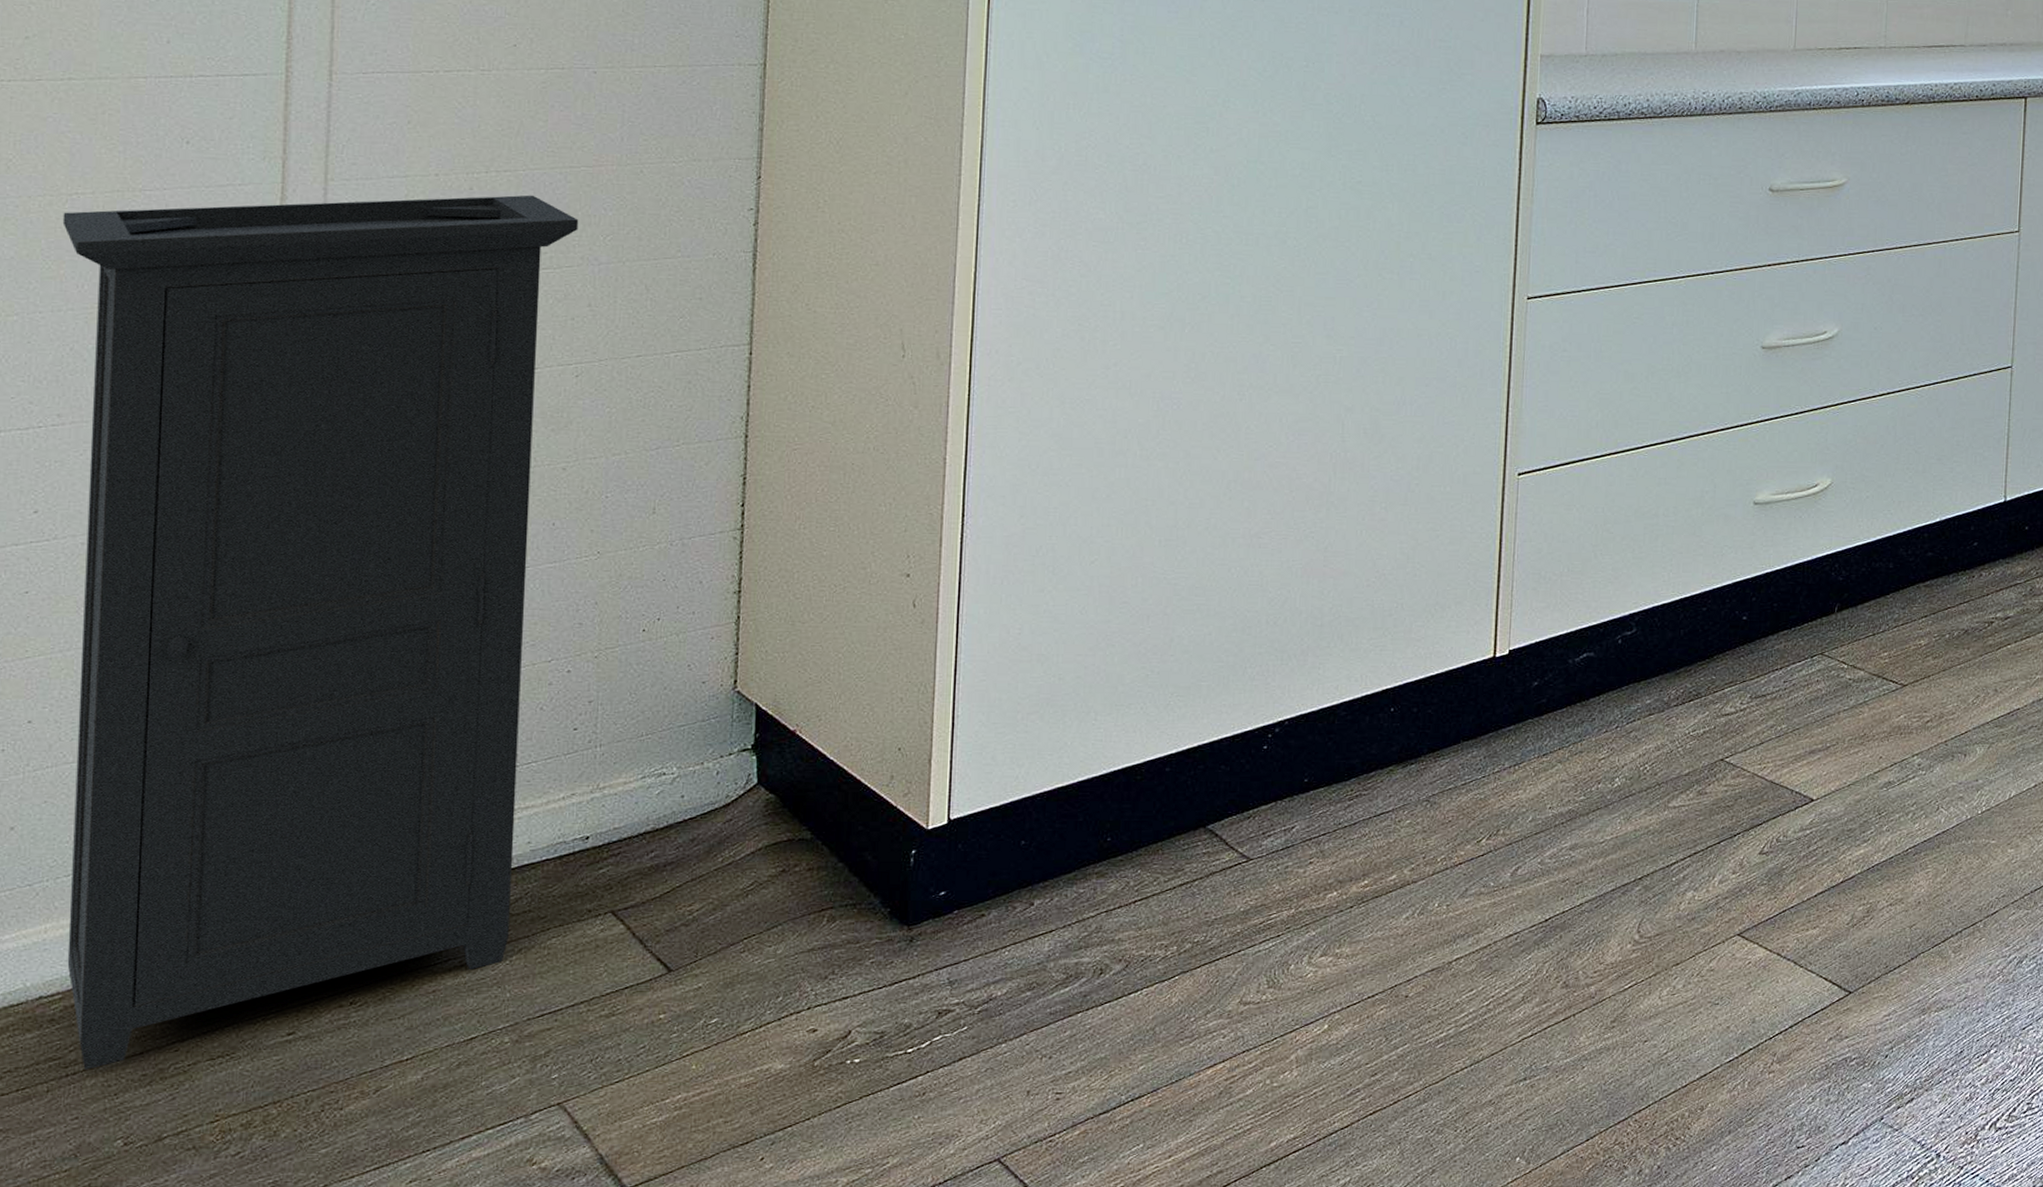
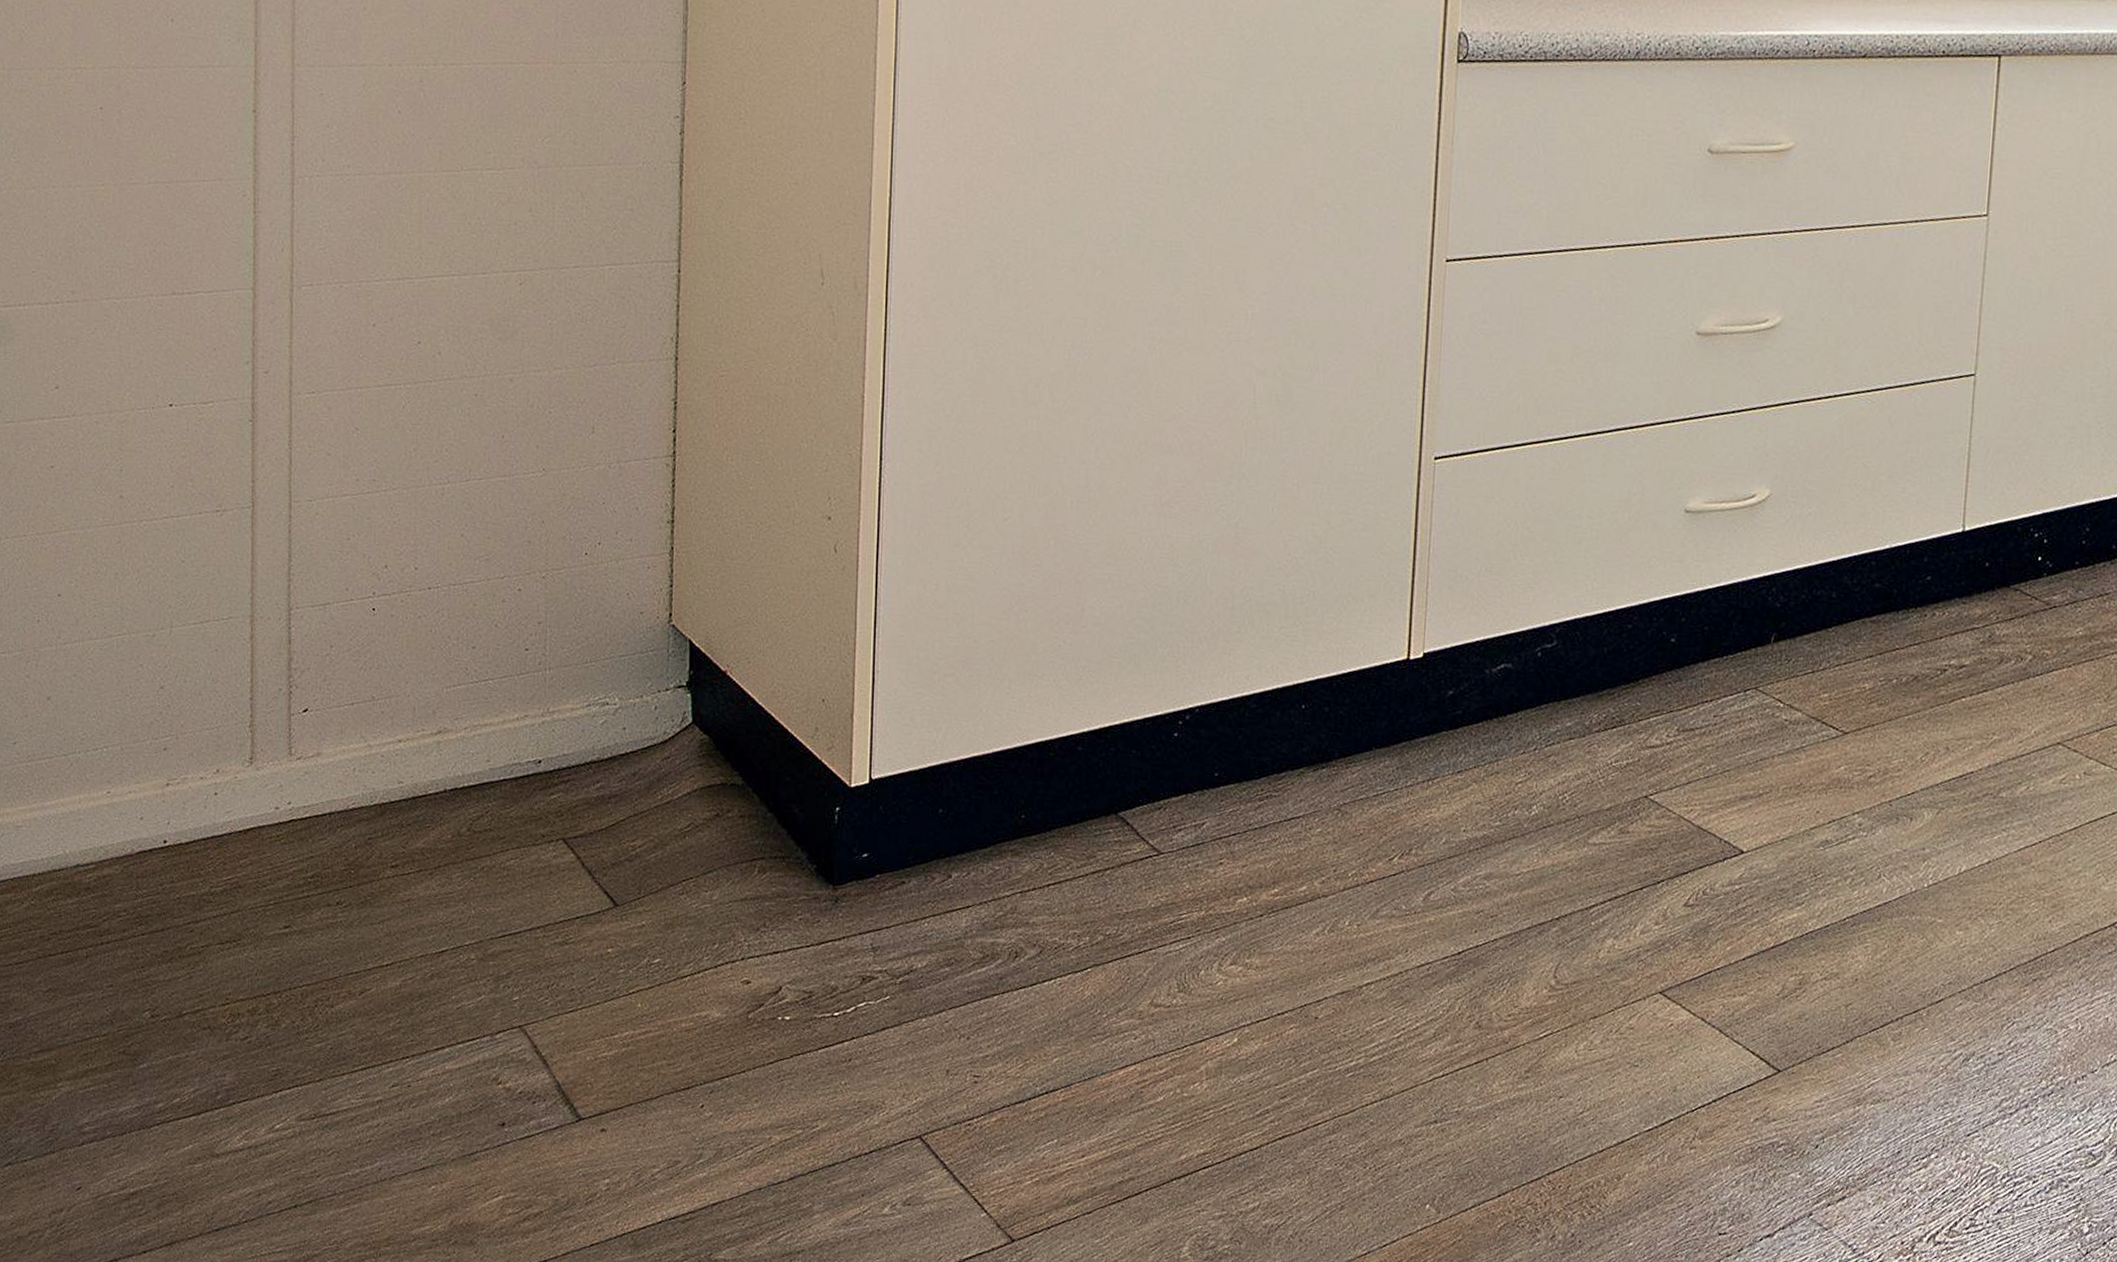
trash can: present [62,195,579,1070] -> none [69,86,519,941]

